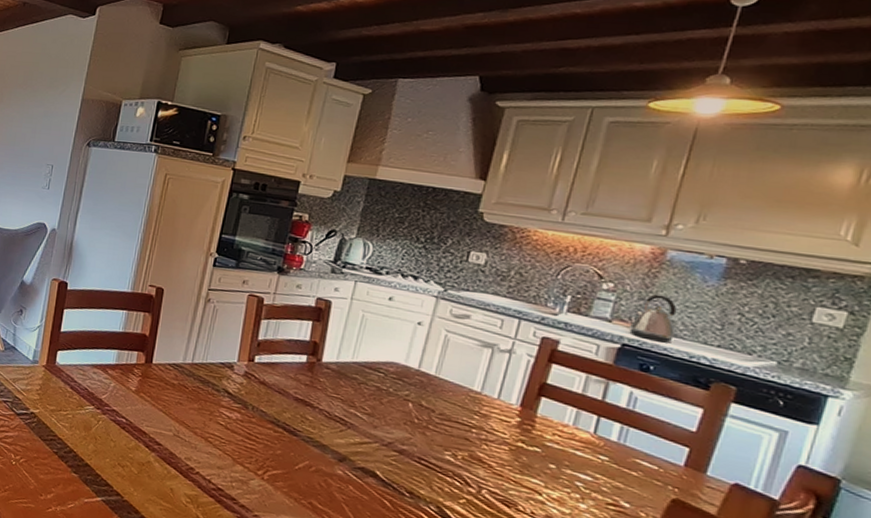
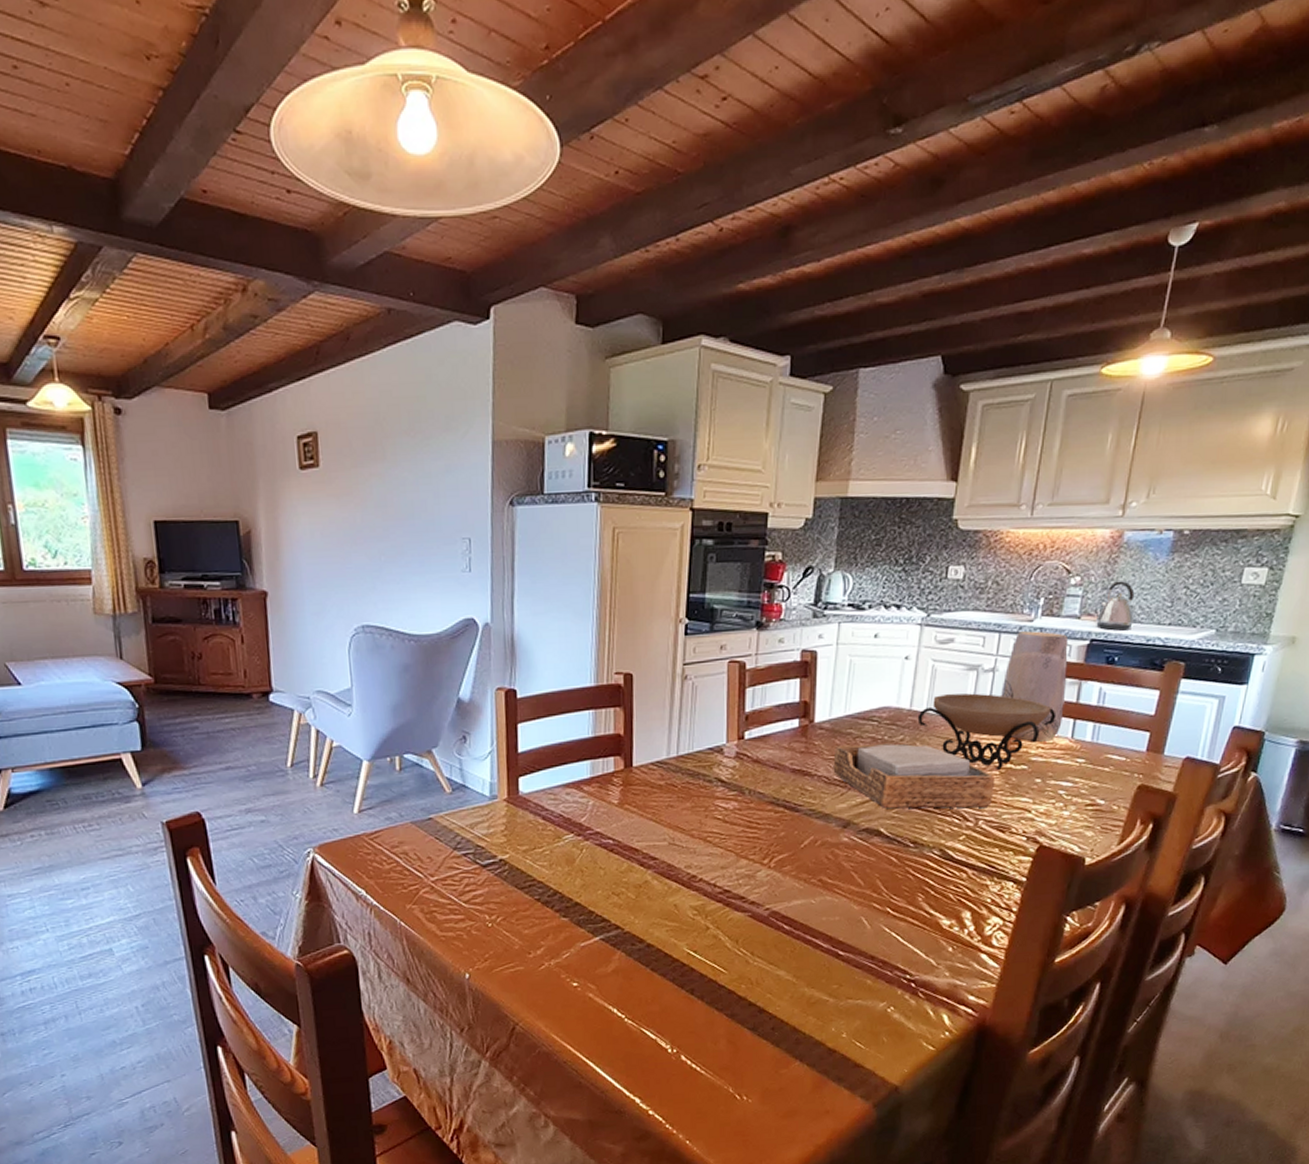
napkin holder: none [335,386,504,479] -> present [833,743,996,809]
decorative bowl: none [425,363,578,447] -> present [917,693,1057,771]
vase: none [515,322,597,431] -> present [1000,631,1069,742]

